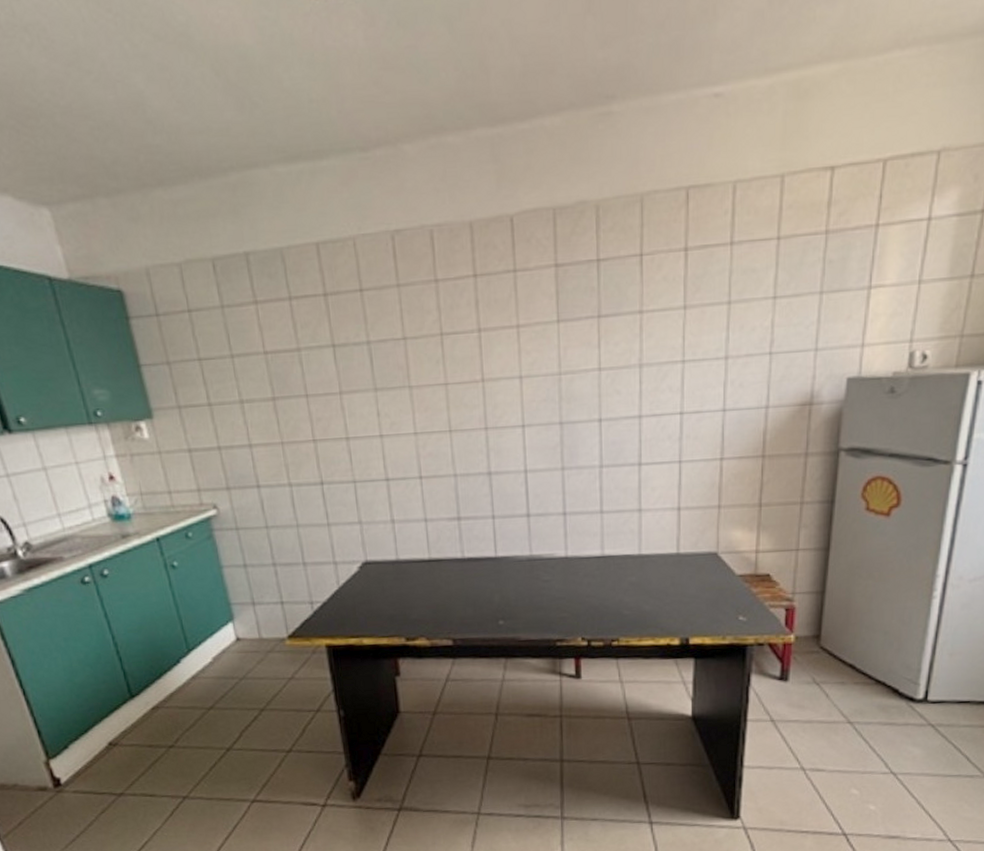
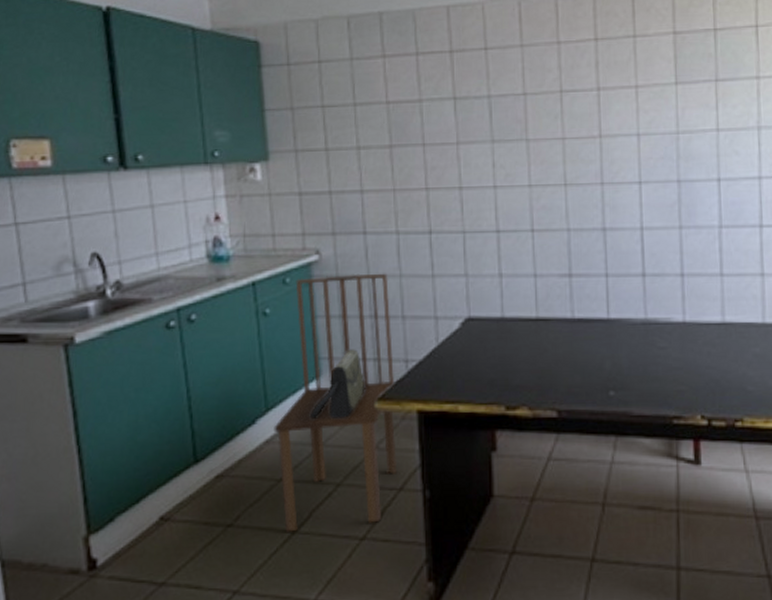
dining chair: none [197,524,313,749] -> present [273,273,398,532]
shoulder bag: none [228,594,277,658] -> present [309,349,365,420]

